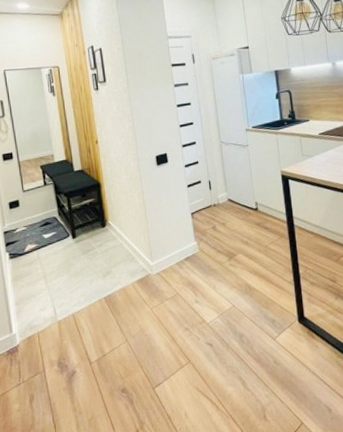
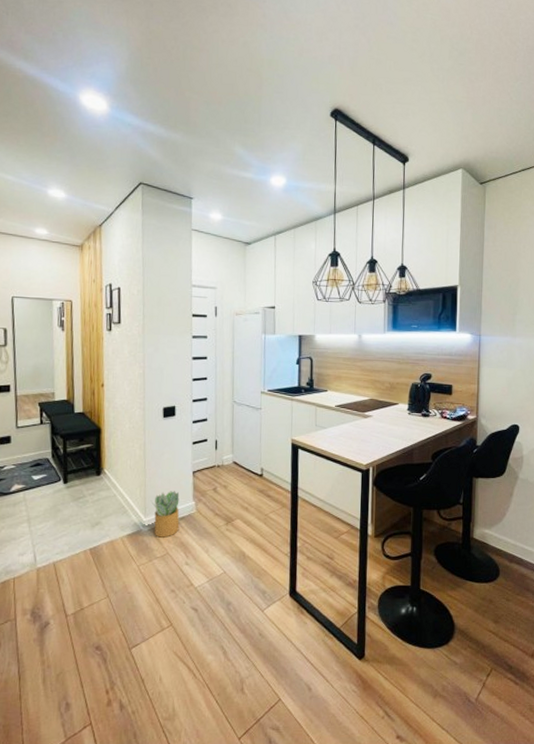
potted plant: none [157,234,185,280] -> present [152,491,180,538]

